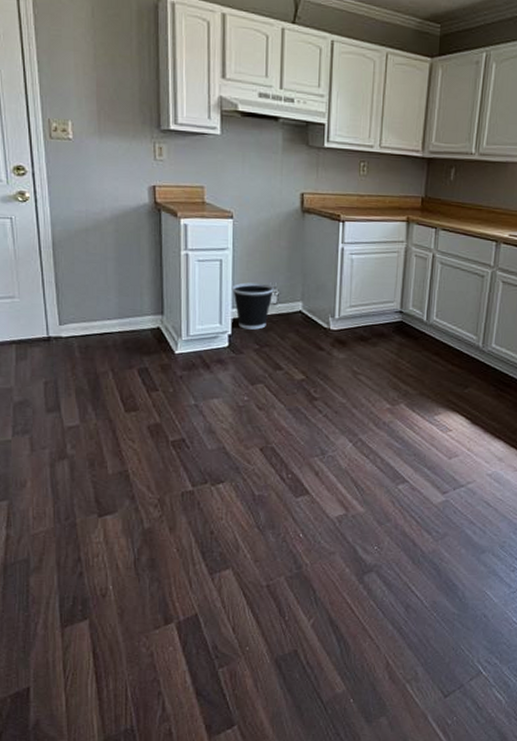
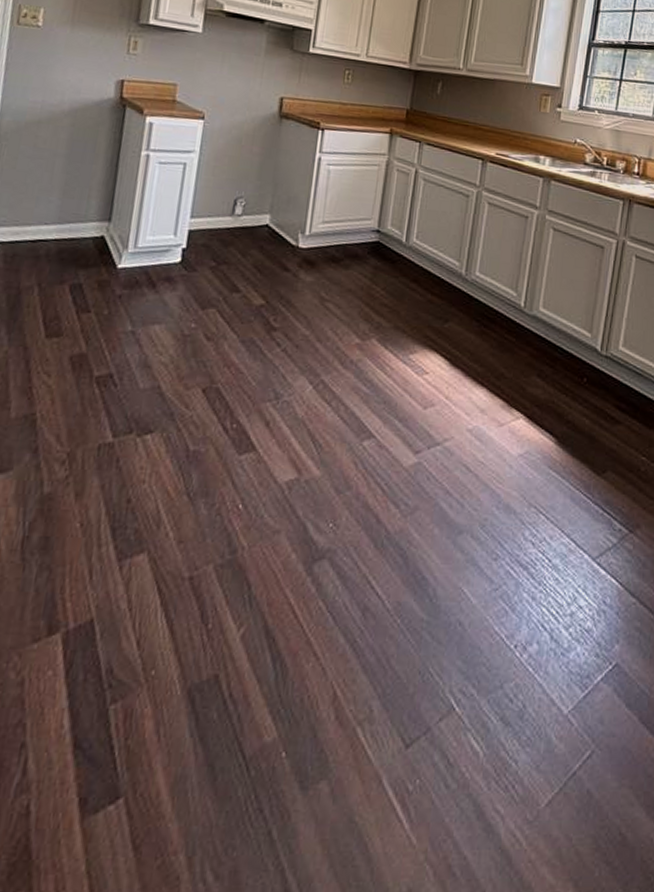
wastebasket: present [231,282,274,330] -> none [192,189,240,244]

